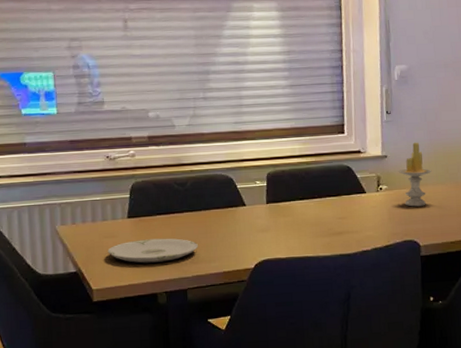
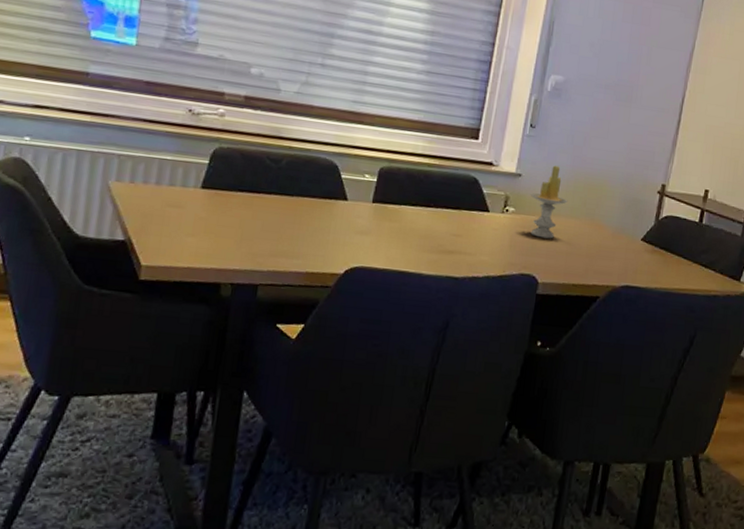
plate: present [107,238,198,264] -> none [168,216,282,248]

